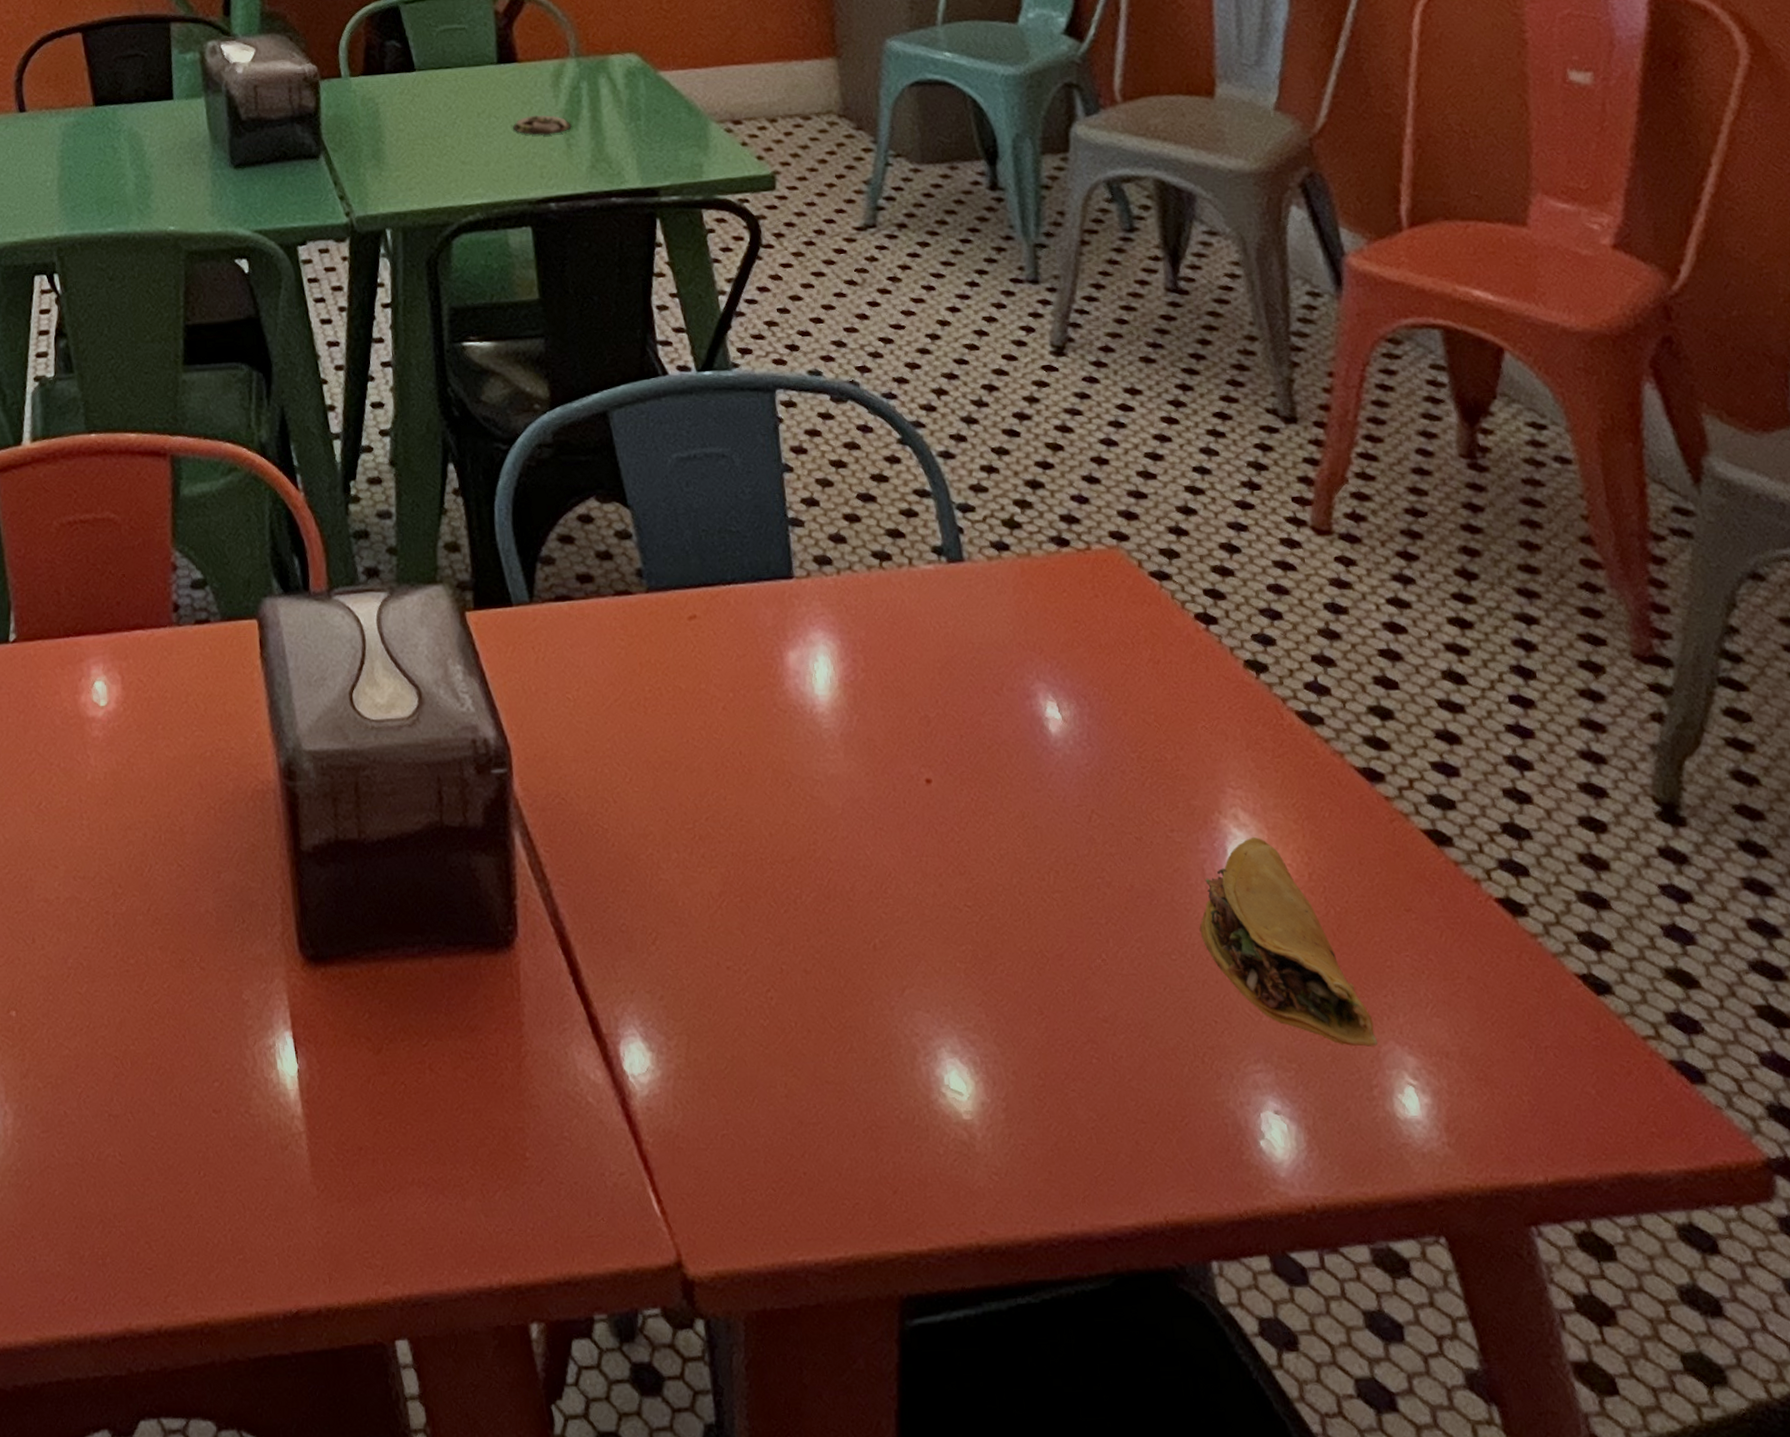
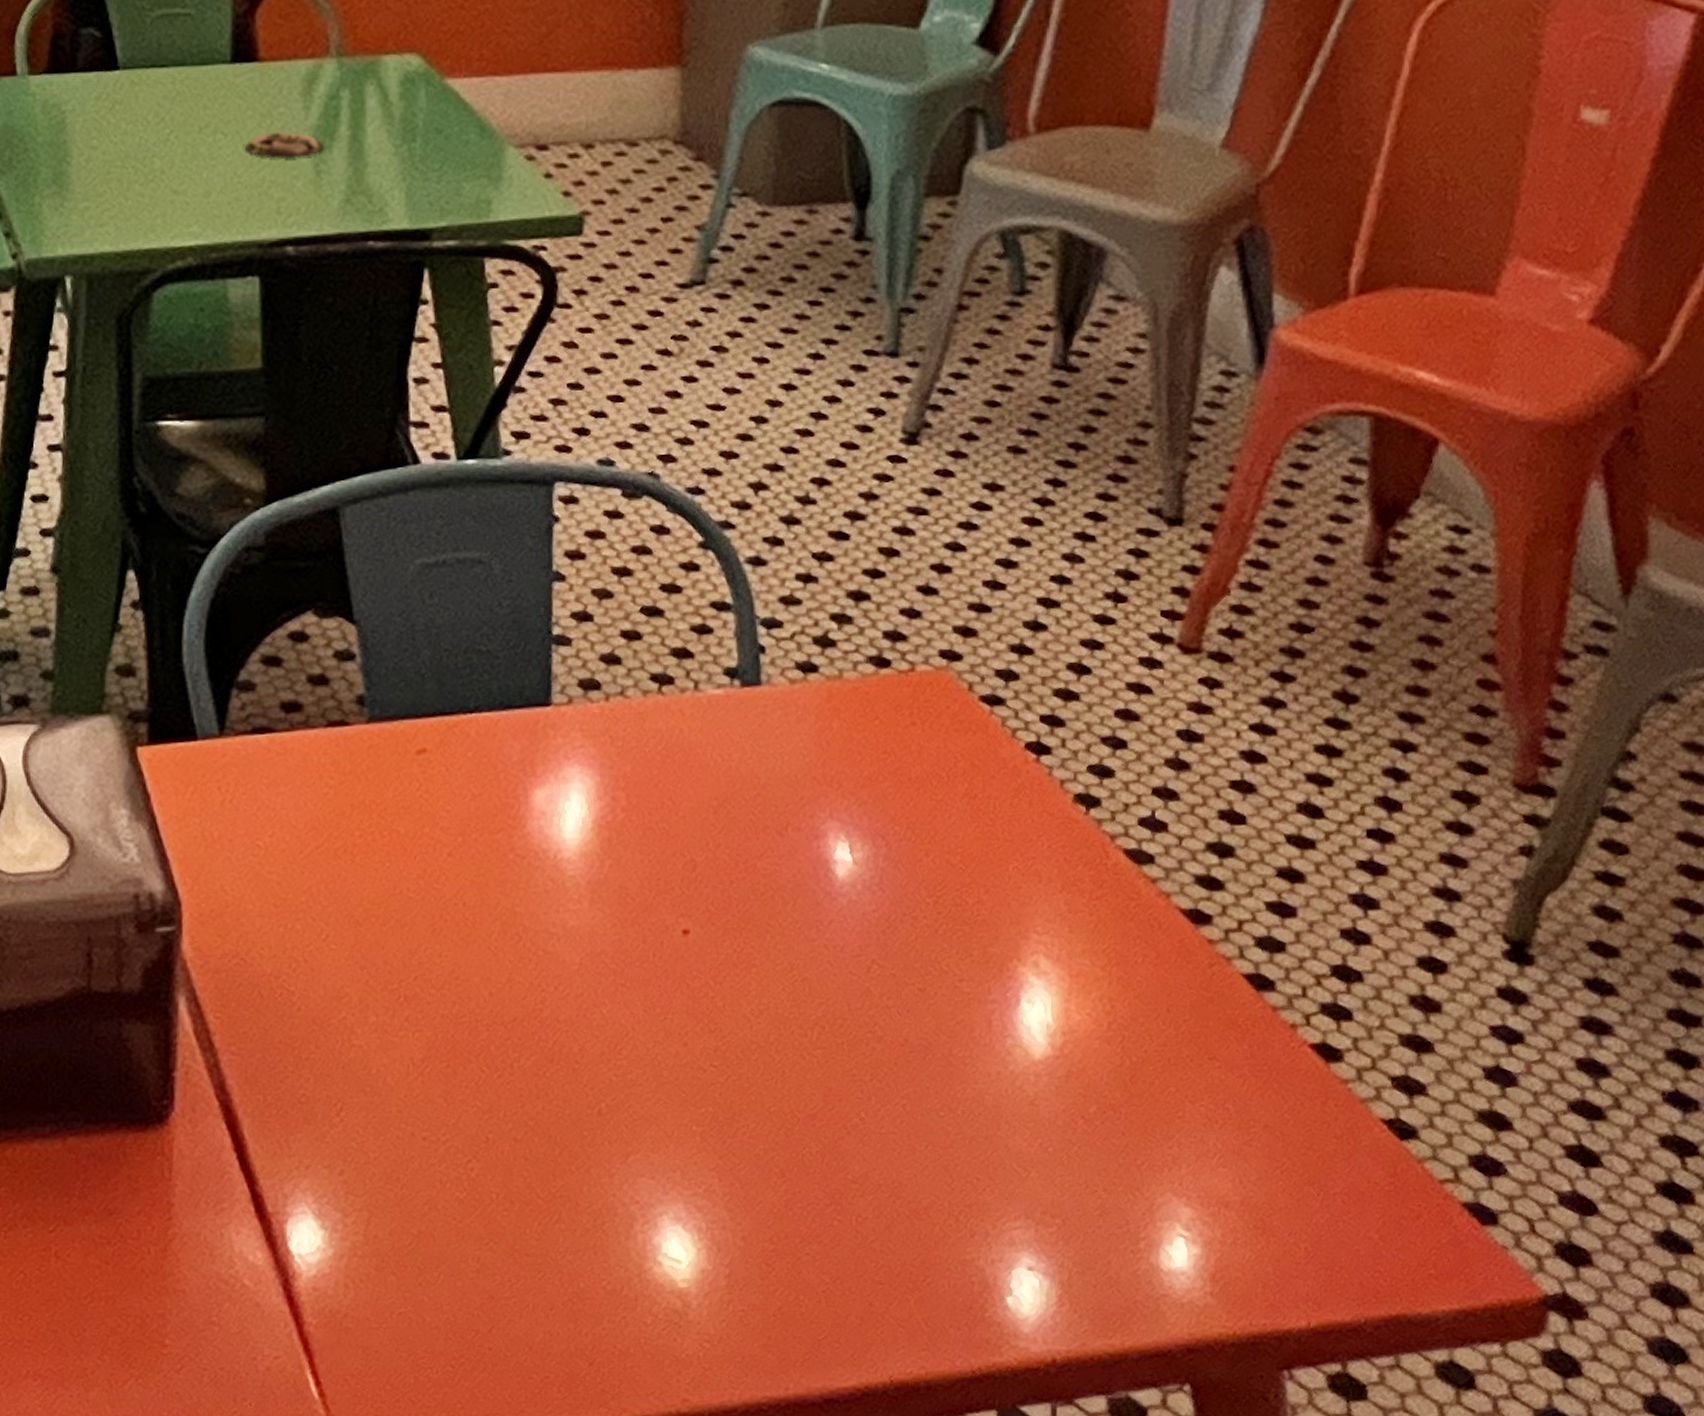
taco: present [1199,836,1378,1047] -> none [975,985,1153,1199]

